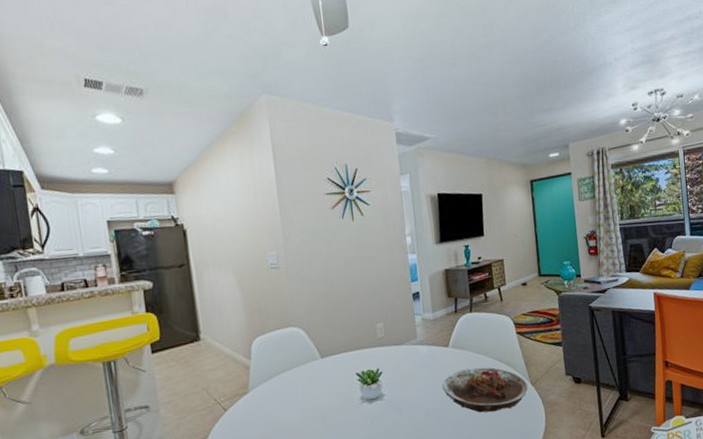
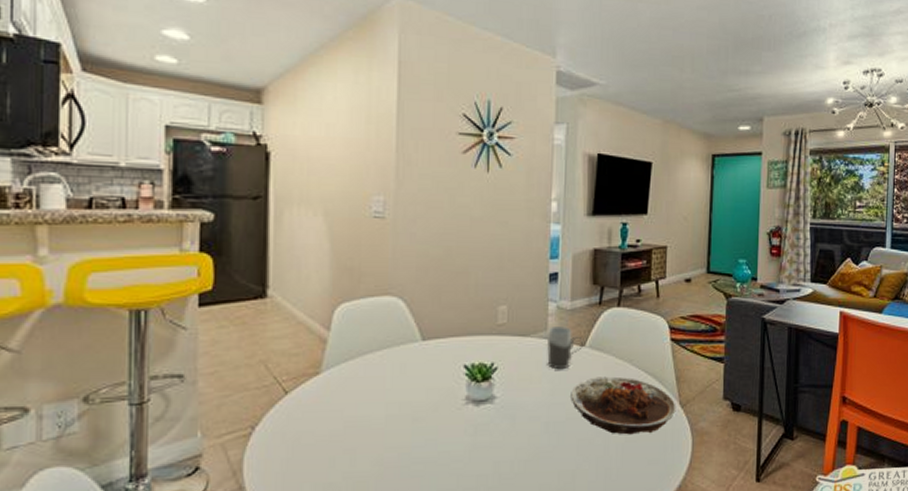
mug: none [417,332,448,368] -> present [546,325,584,370]

